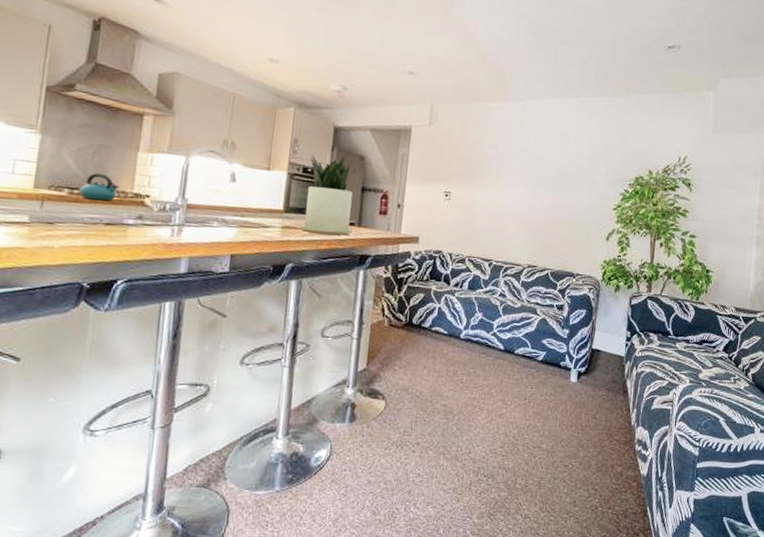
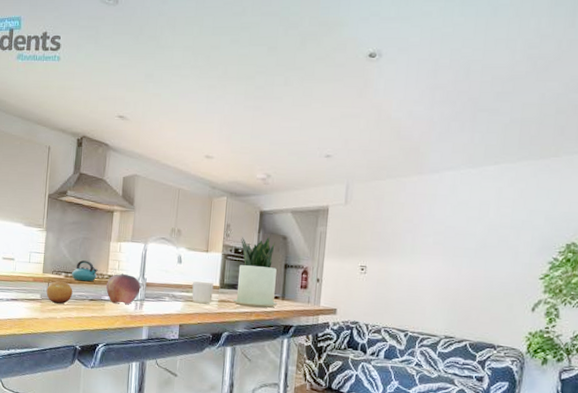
fruit: none [38,198,80,230] -> present [46,280,73,305]
fruit: none [130,191,180,231] -> present [106,273,141,305]
mug: none [247,204,276,231] -> present [192,281,214,304]

